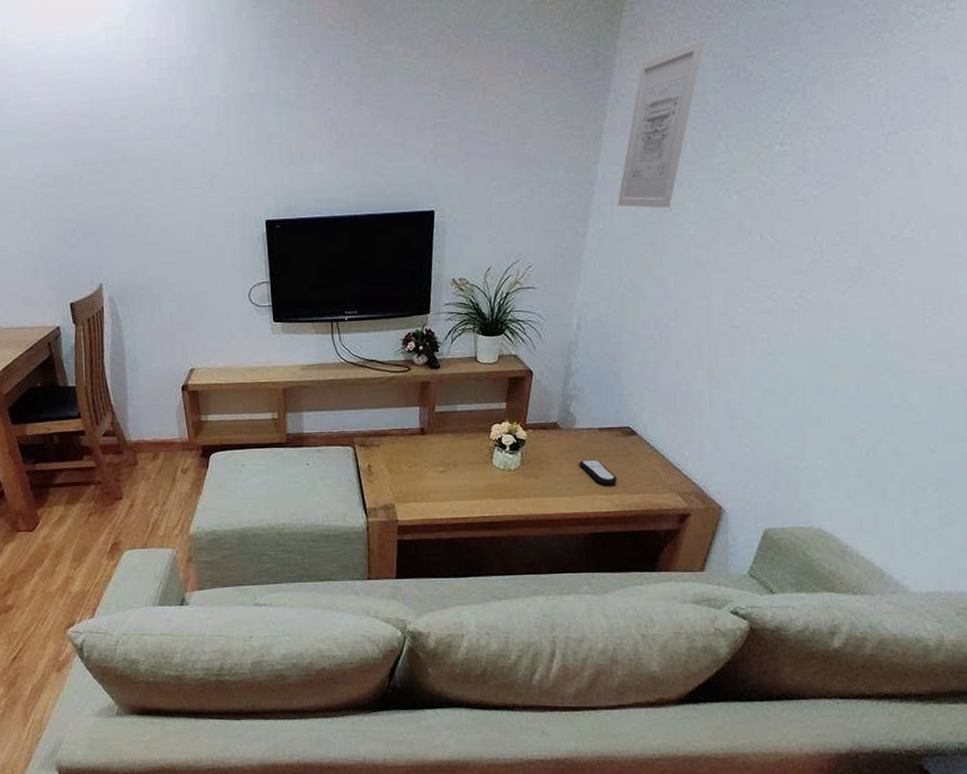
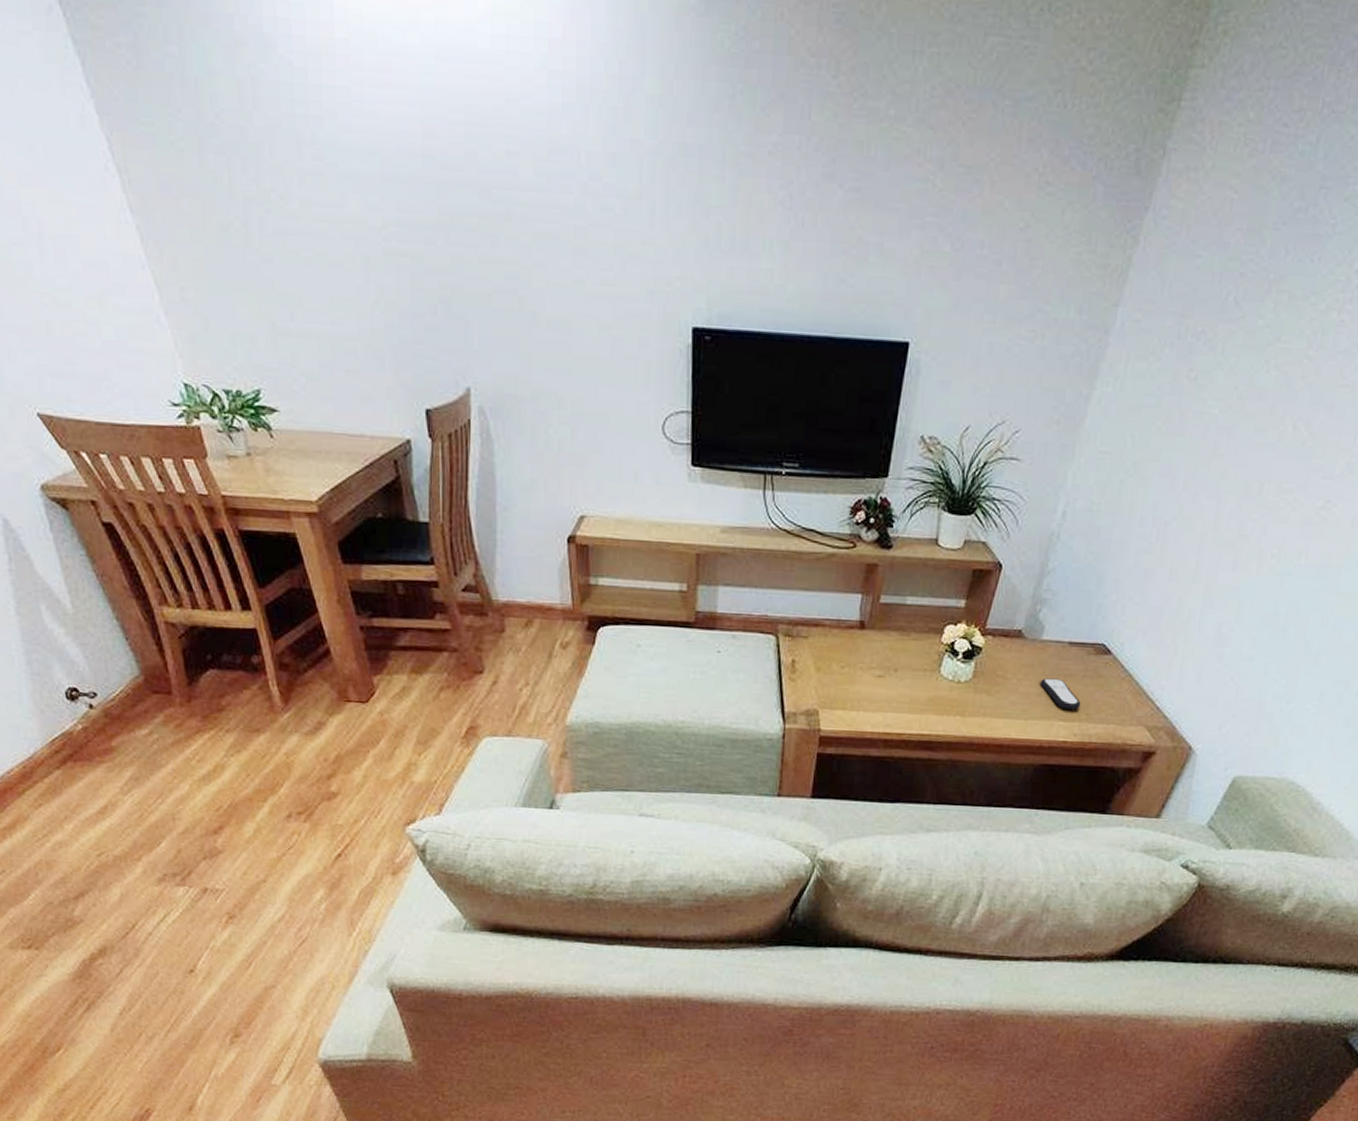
wall art: present [617,38,705,208] -> none [1133,153,1276,376]

